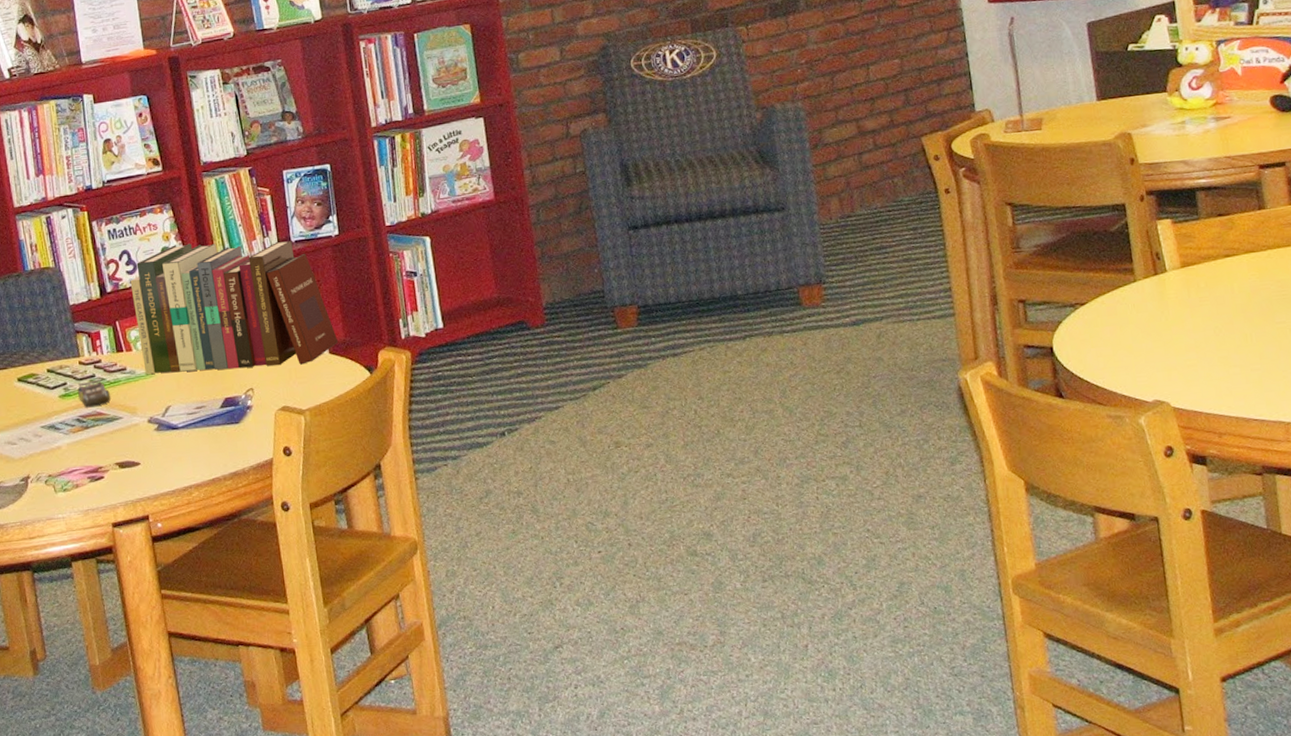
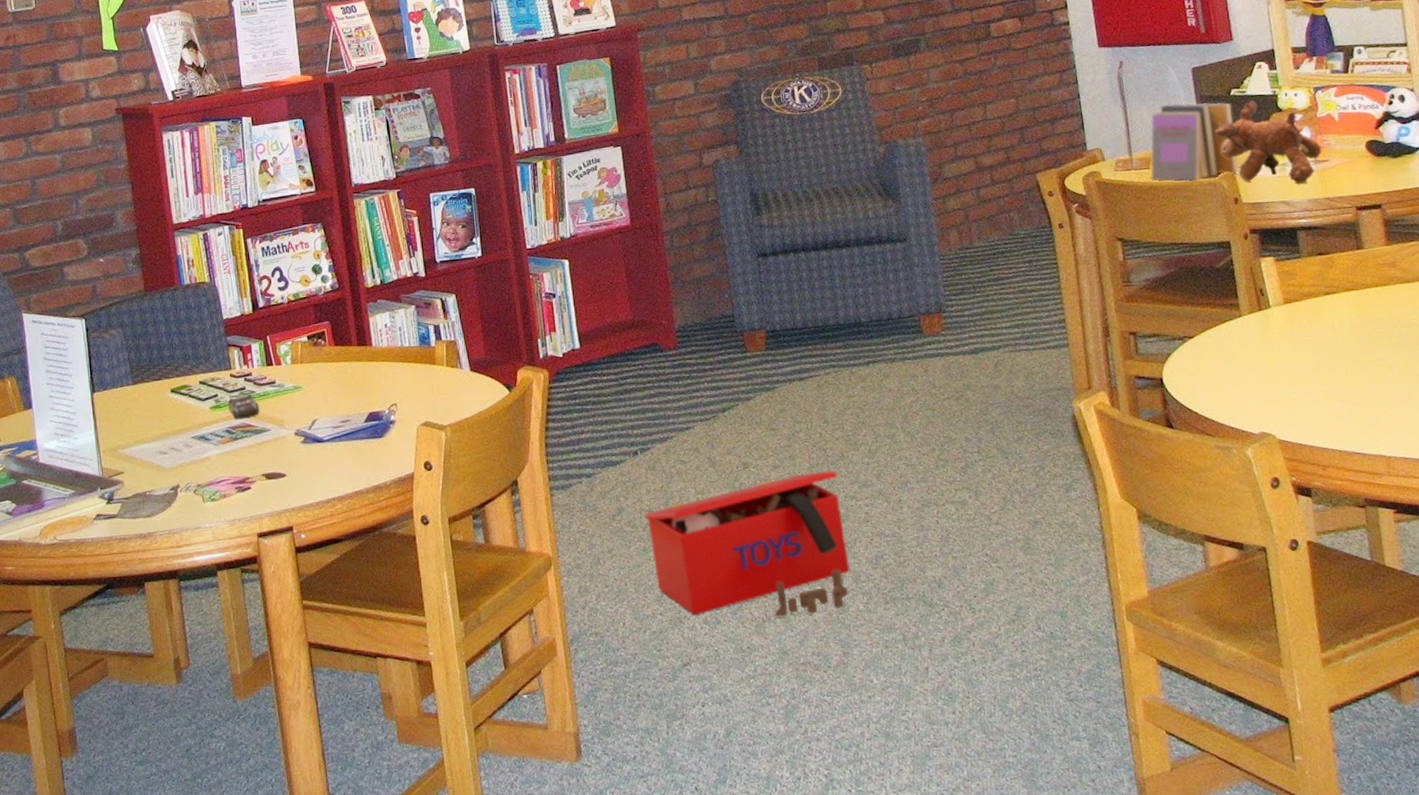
books: present [130,240,339,374] -> none [281,260,480,388]
toy: none [513,448,737,597] -> present [644,471,860,617]
books: none [1042,58,1136,143] -> present [1150,102,1239,183]
stuffed animal: none [1110,55,1224,142] -> present [1214,100,1322,184]

